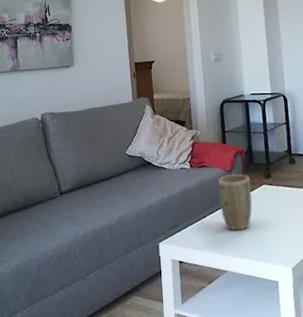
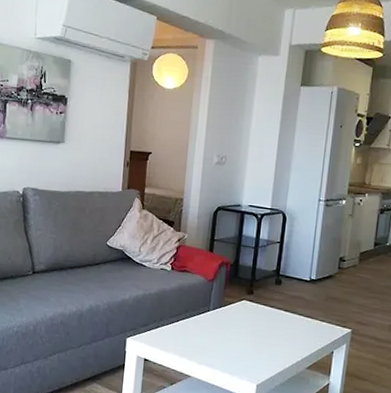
plant pot: present [218,174,252,231] -> none [195,284,232,341]

